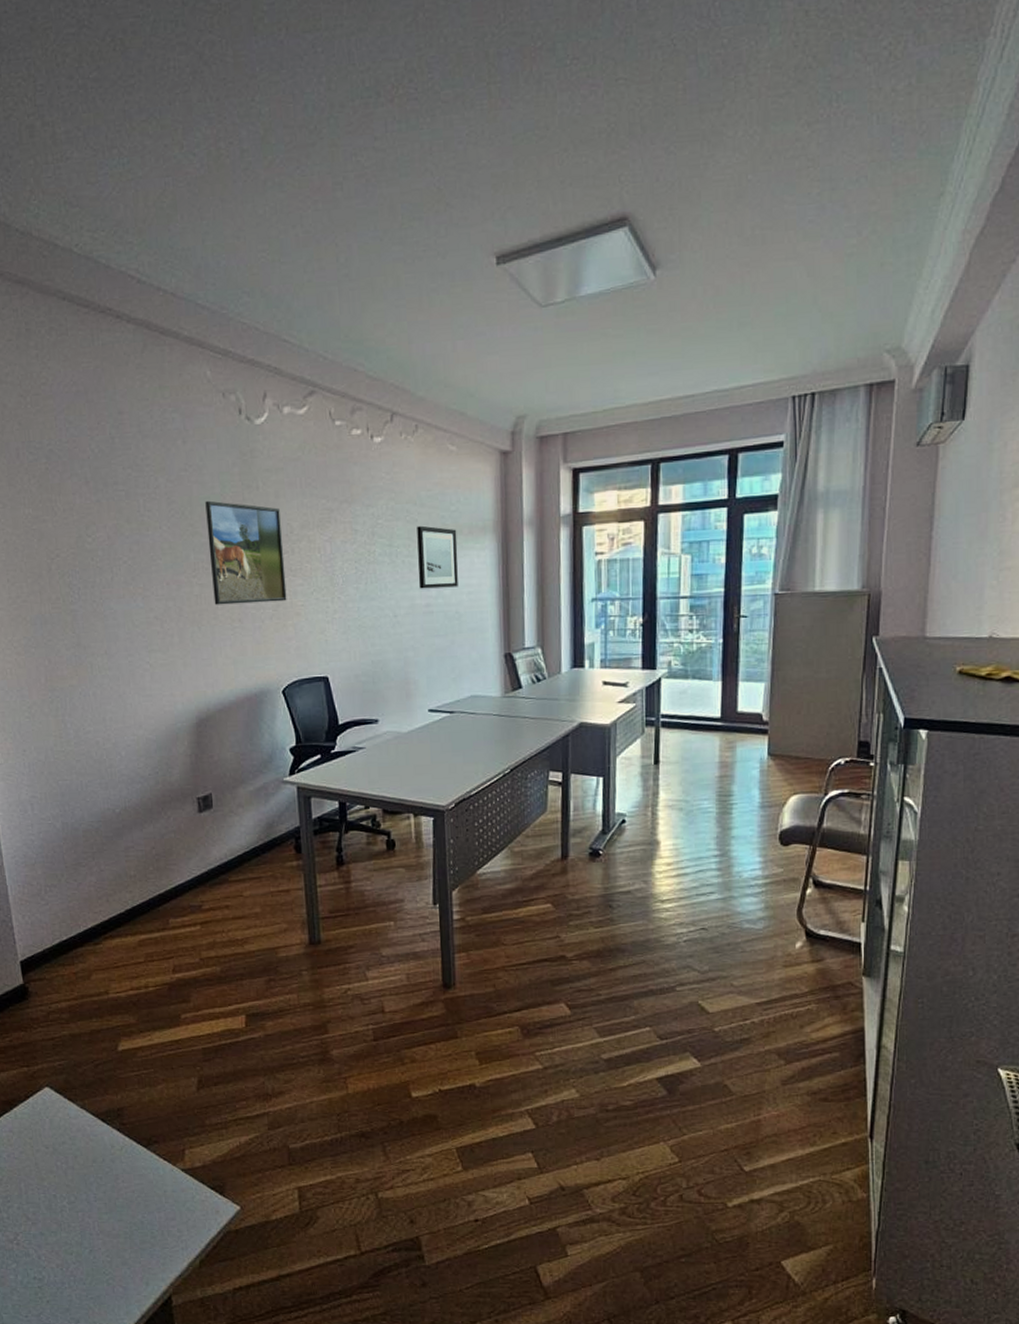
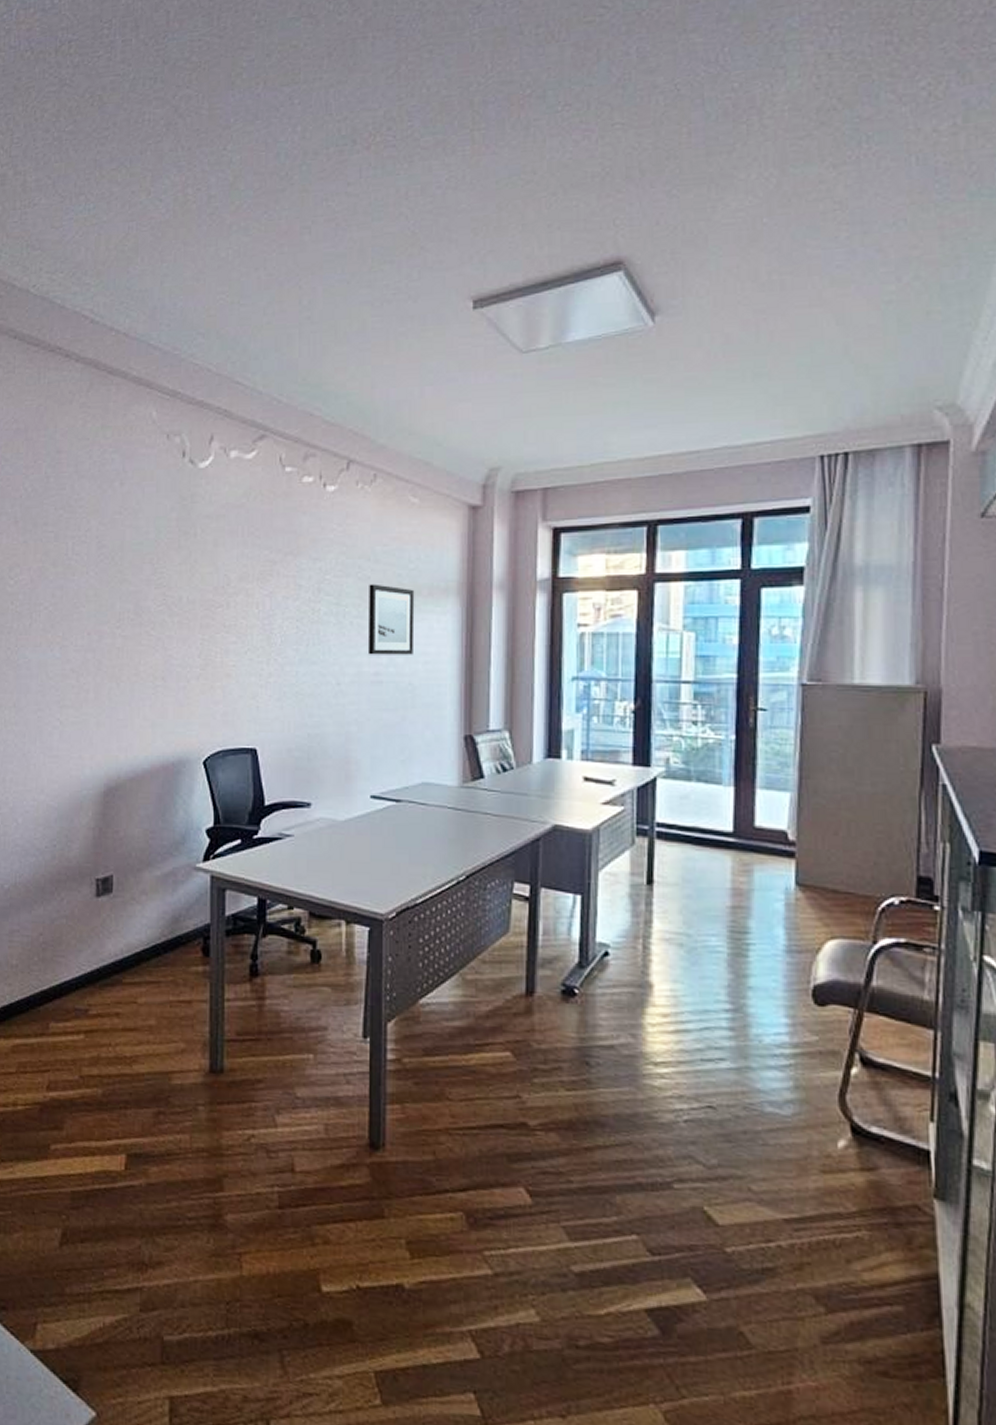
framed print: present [205,500,287,605] -> none [136,546,218,660]

